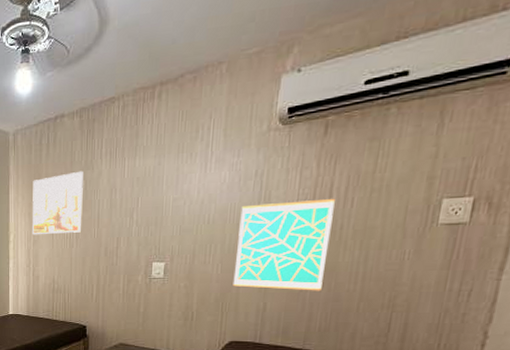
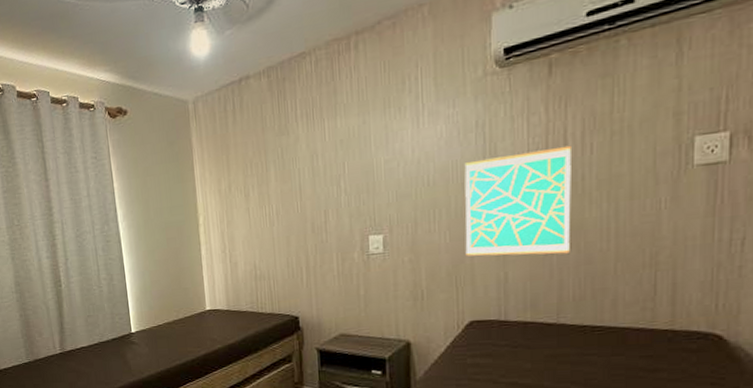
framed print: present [33,171,83,235] -> none [220,137,282,215]

